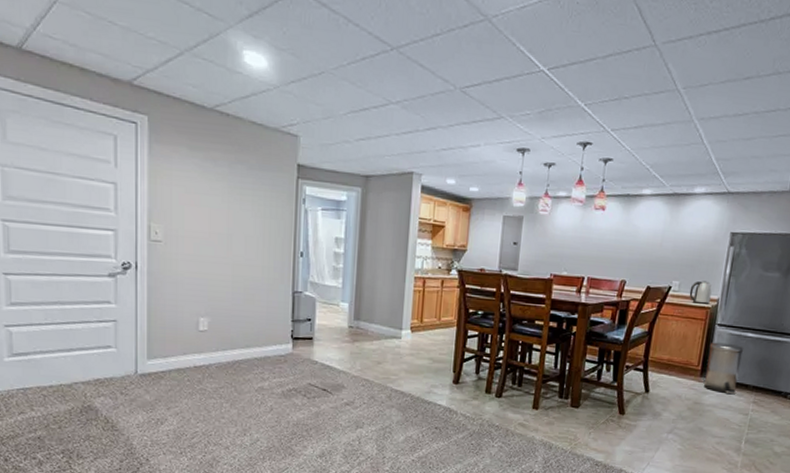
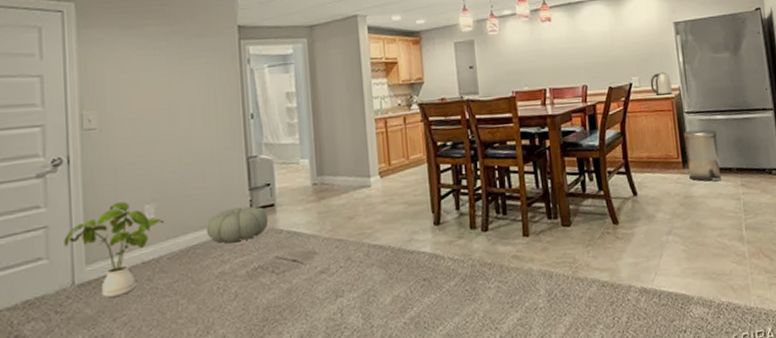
house plant: none [130,310,216,391] -> present [64,201,165,298]
pouf: none [250,334,307,365] -> present [206,206,269,243]

